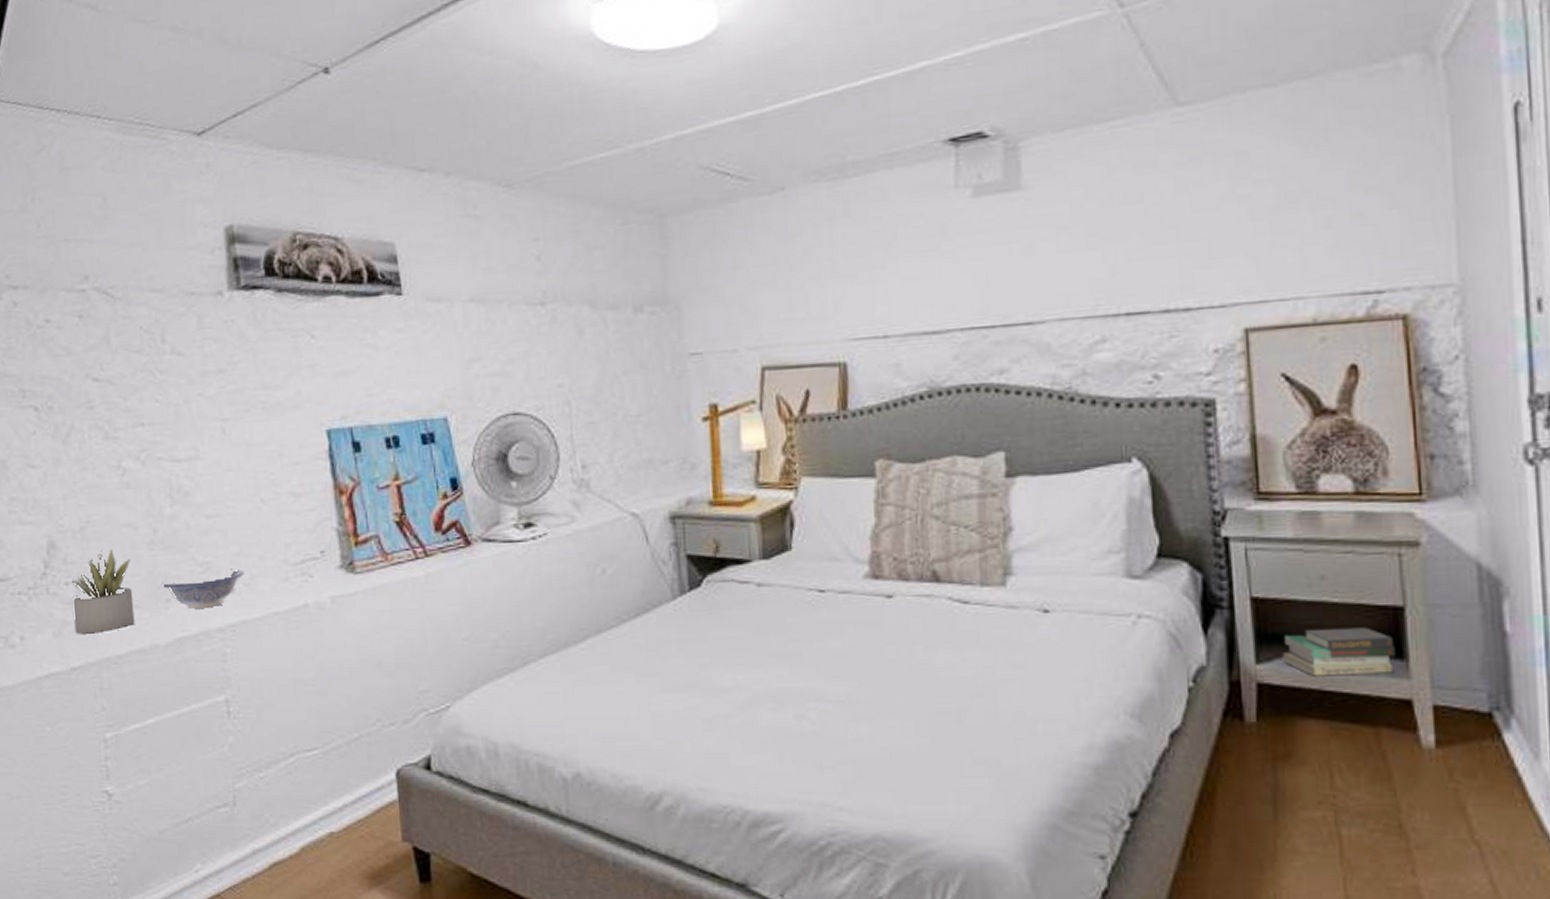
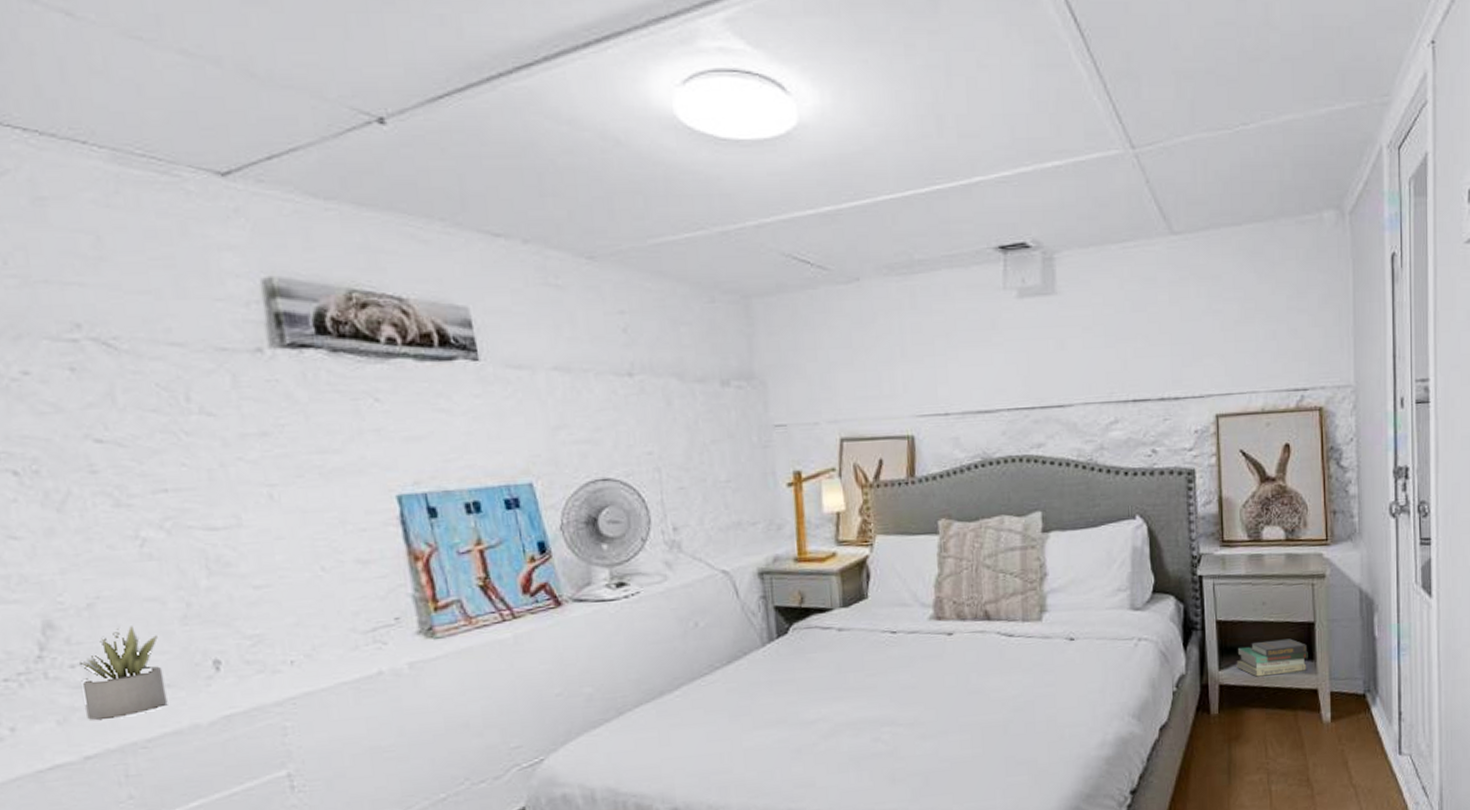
decorative bowl: present [161,570,245,610] -> none [199,641,305,685]

